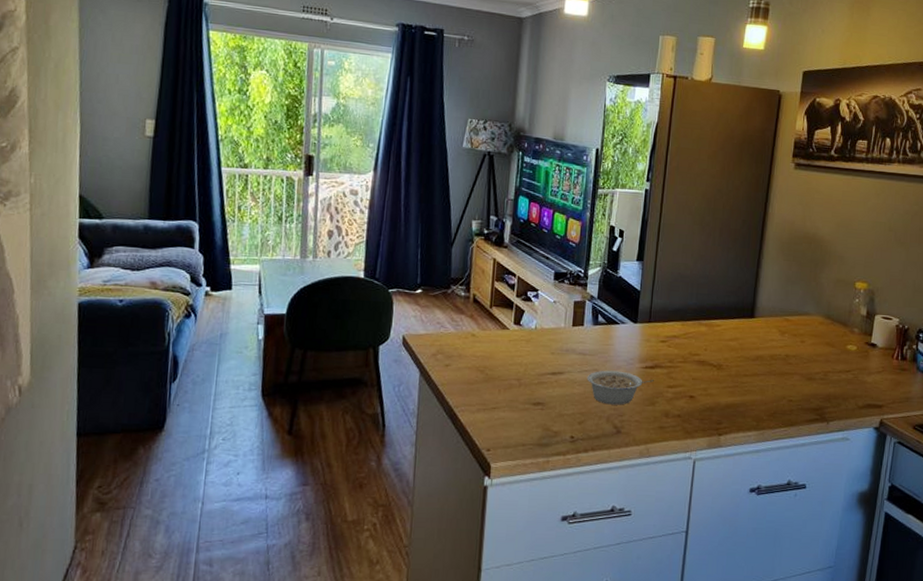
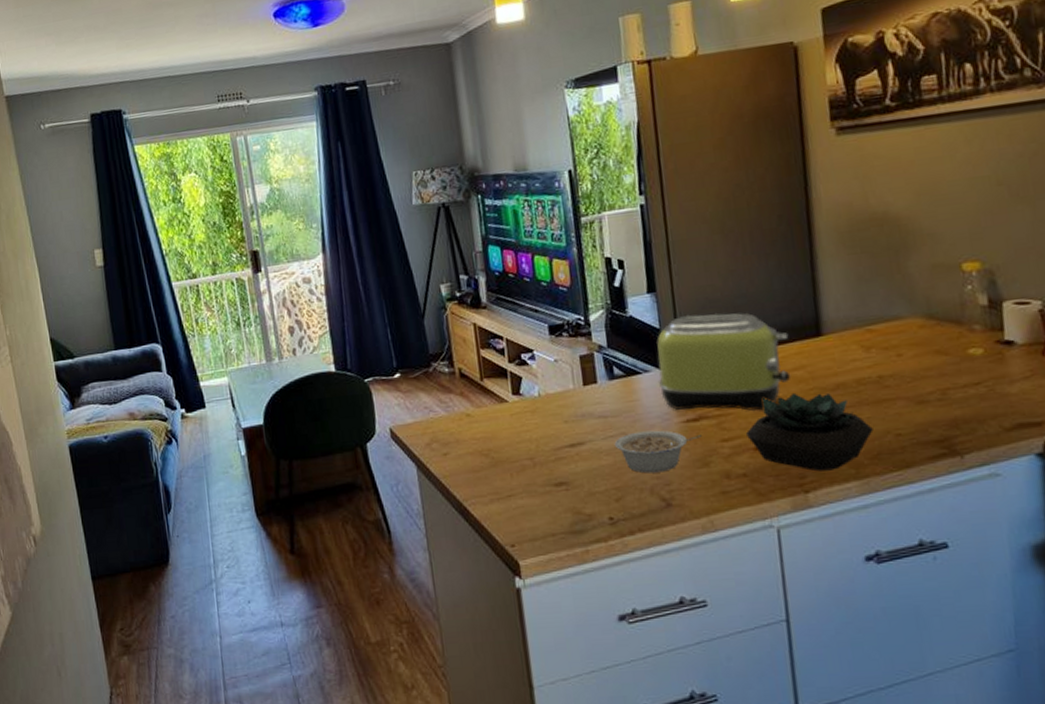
toaster: none [631,284,732,368] -> present [656,313,791,412]
succulent plant: none [686,357,775,421] -> present [745,392,874,472]

